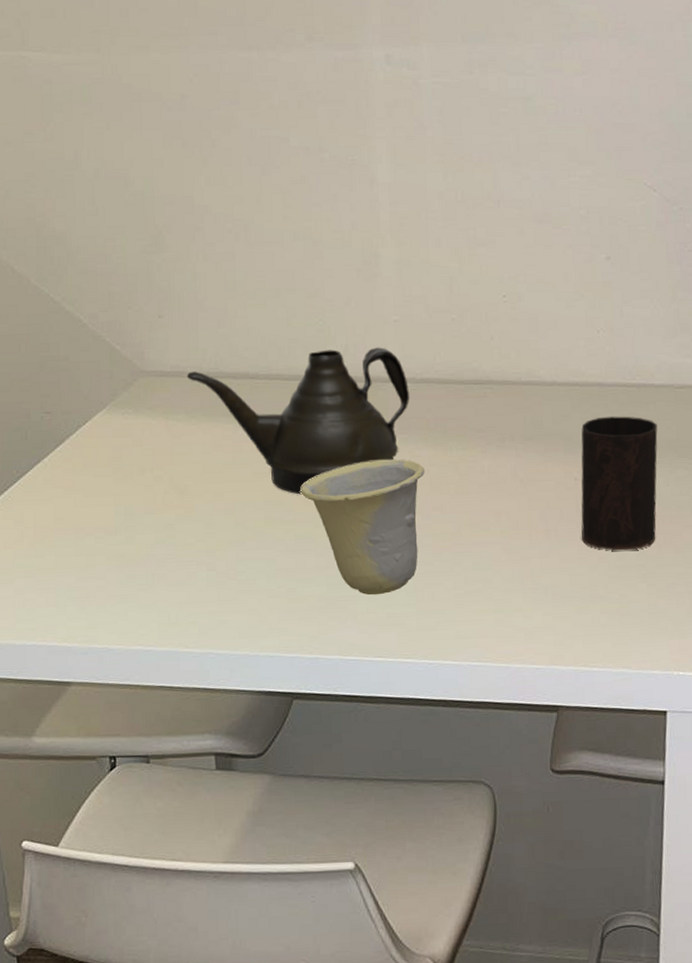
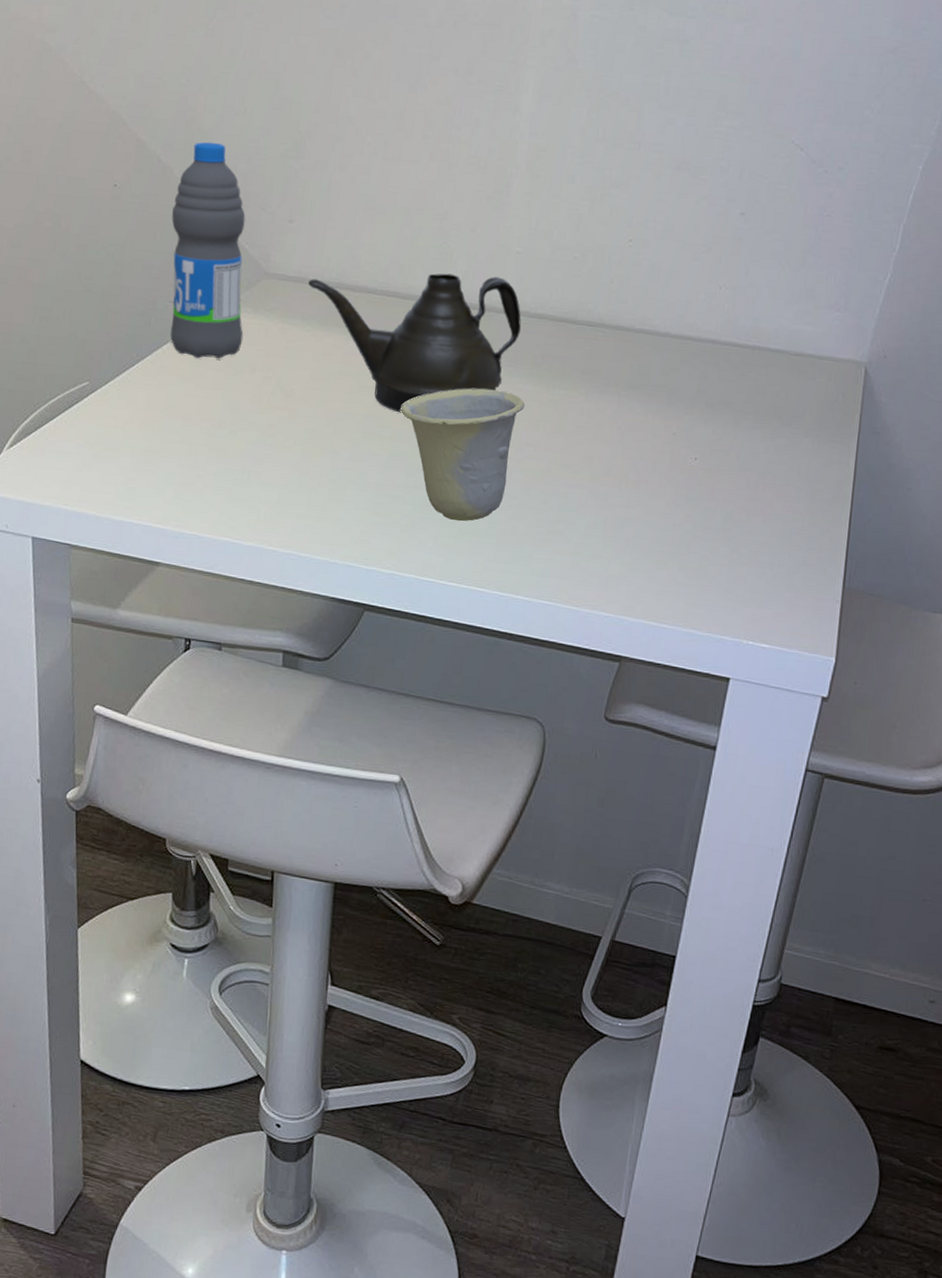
water bottle: none [35,246,127,467] -> present [170,142,246,359]
cup: present [581,416,658,551] -> none [671,374,766,513]

